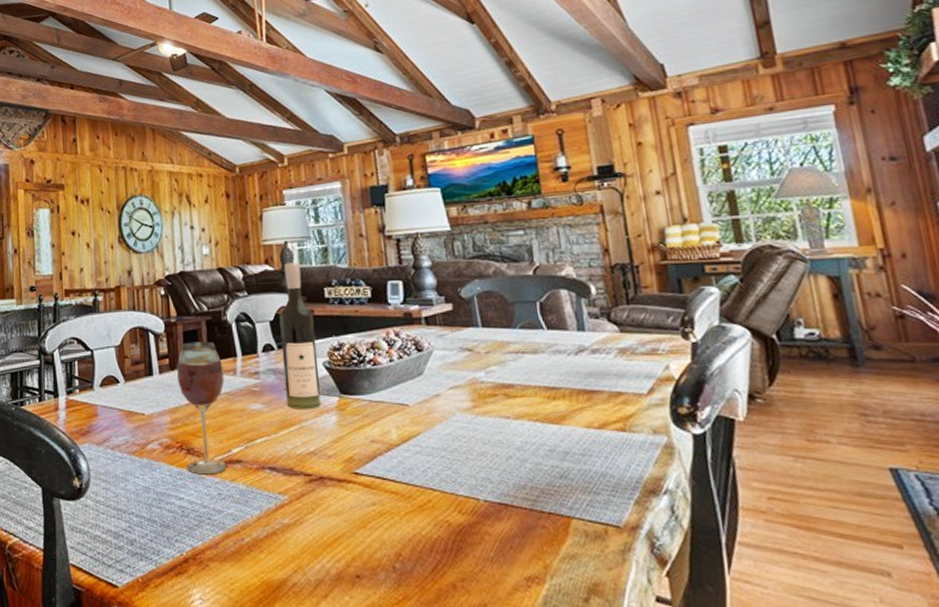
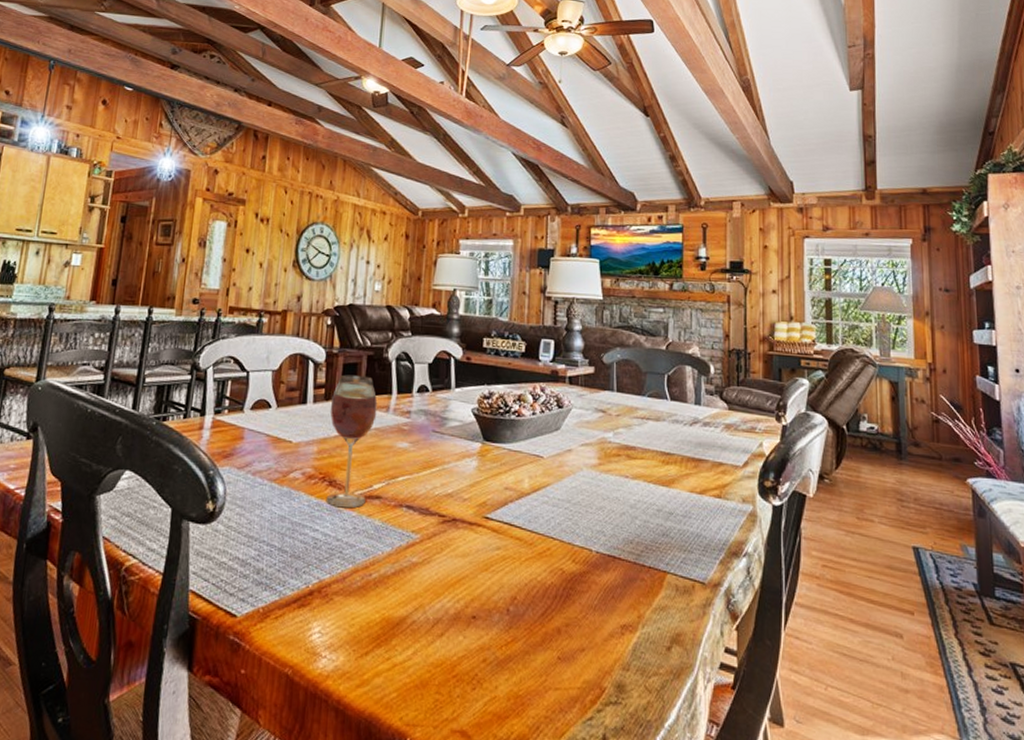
bottle: present [279,262,321,411] -> none [432,309,470,454]

